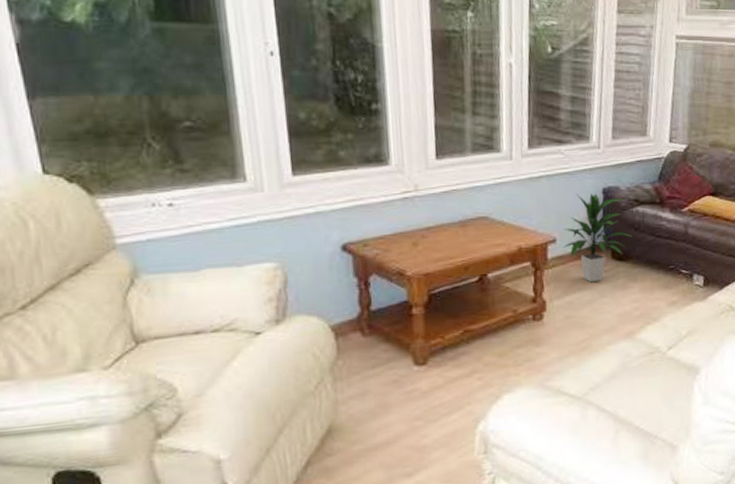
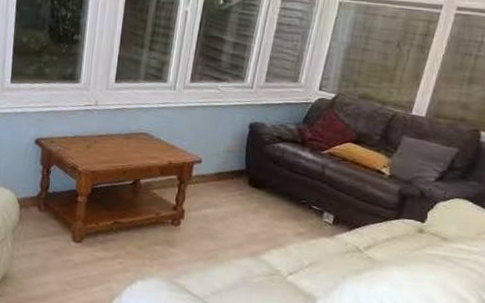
indoor plant: present [563,193,632,283] -> none [207,125,271,202]

